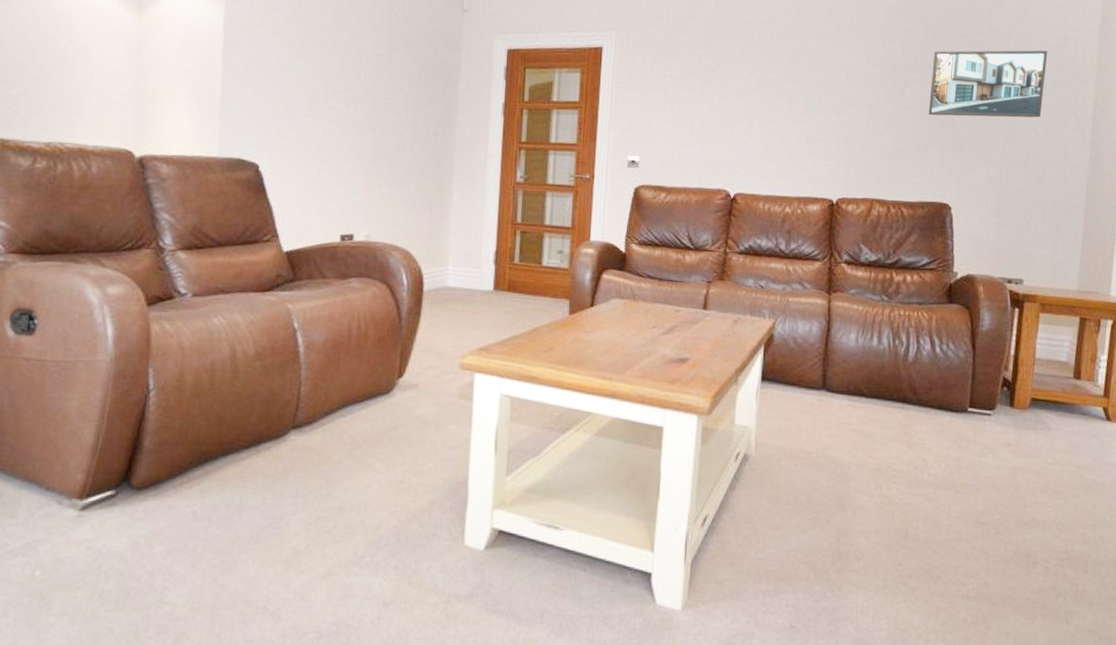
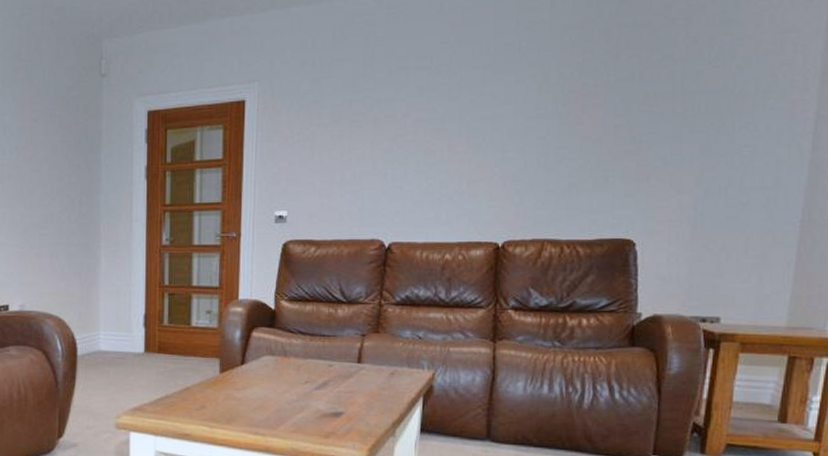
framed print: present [928,50,1048,118] -> none [609,58,759,144]

